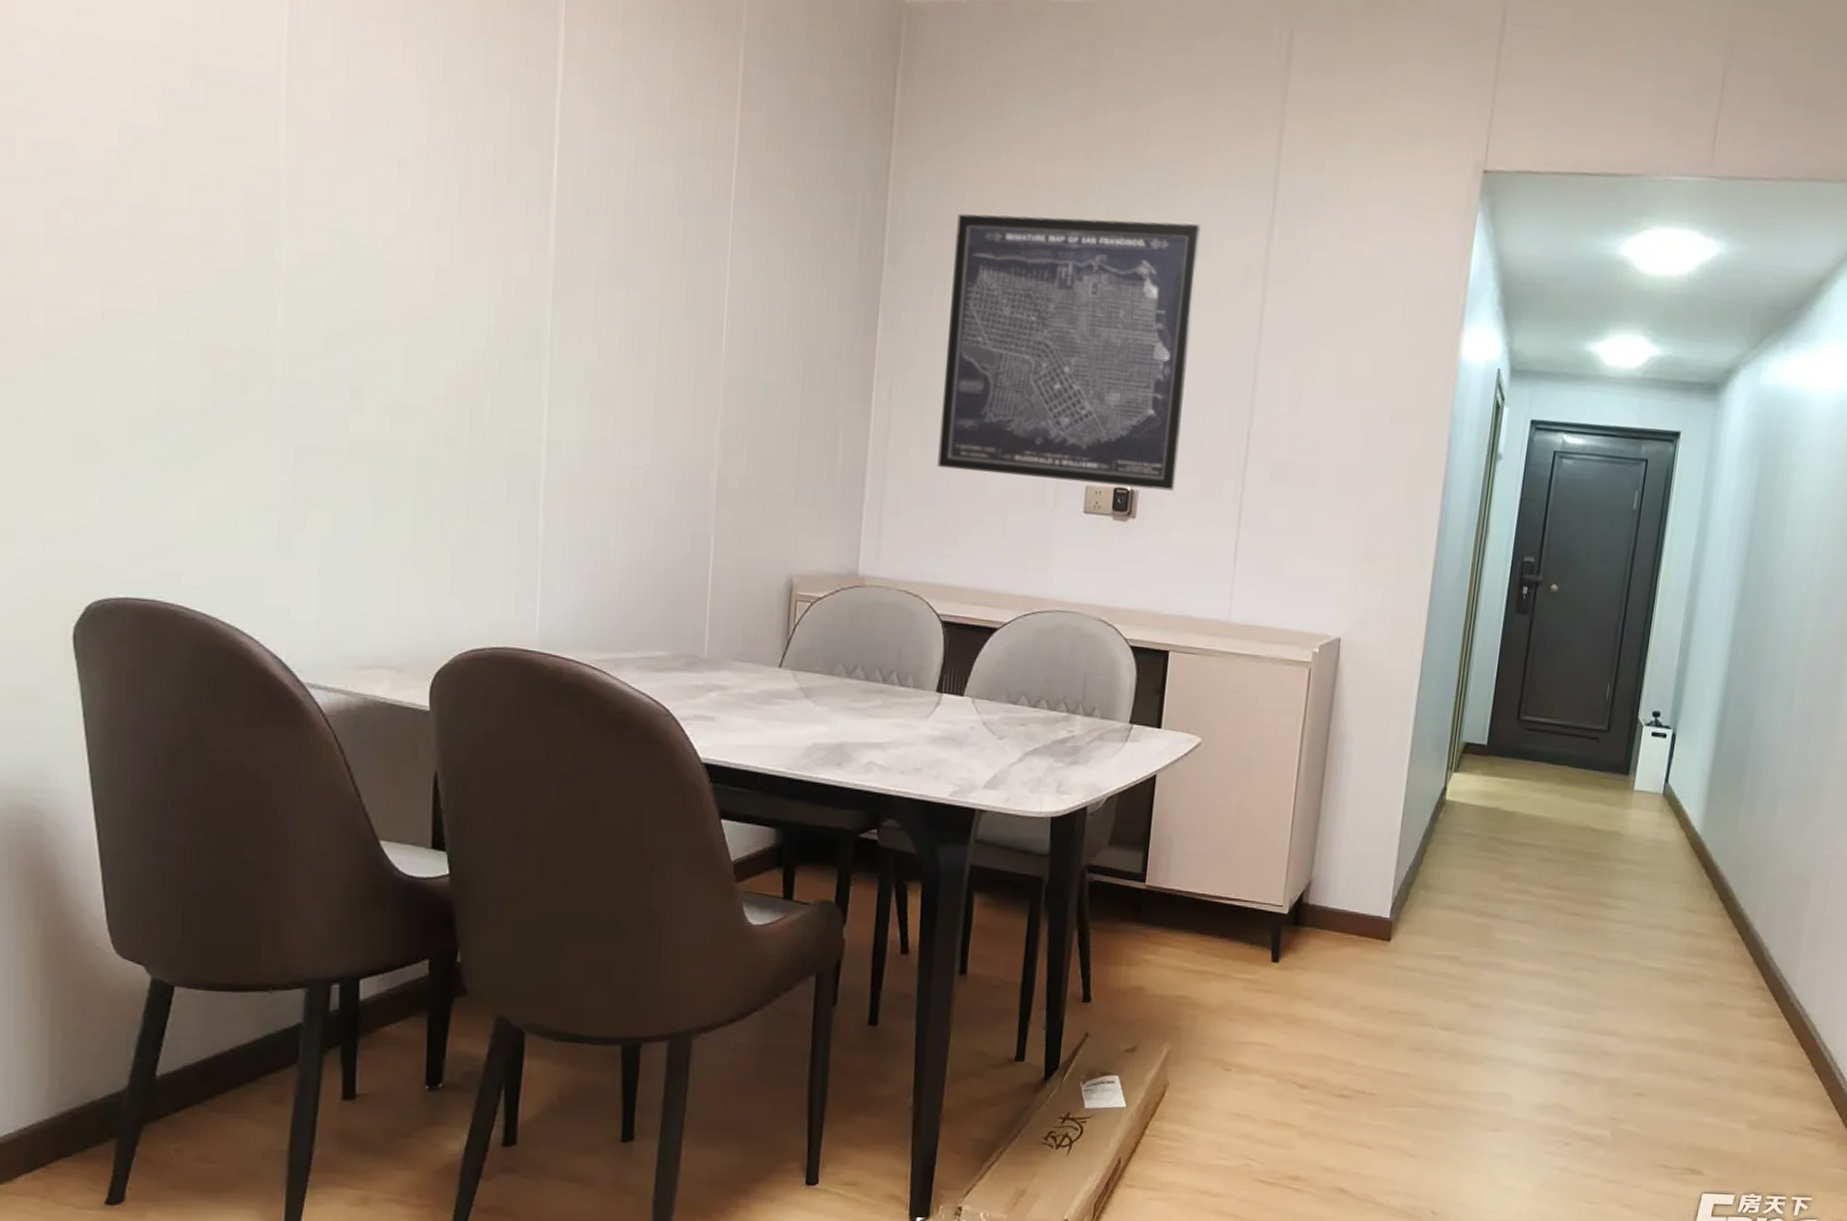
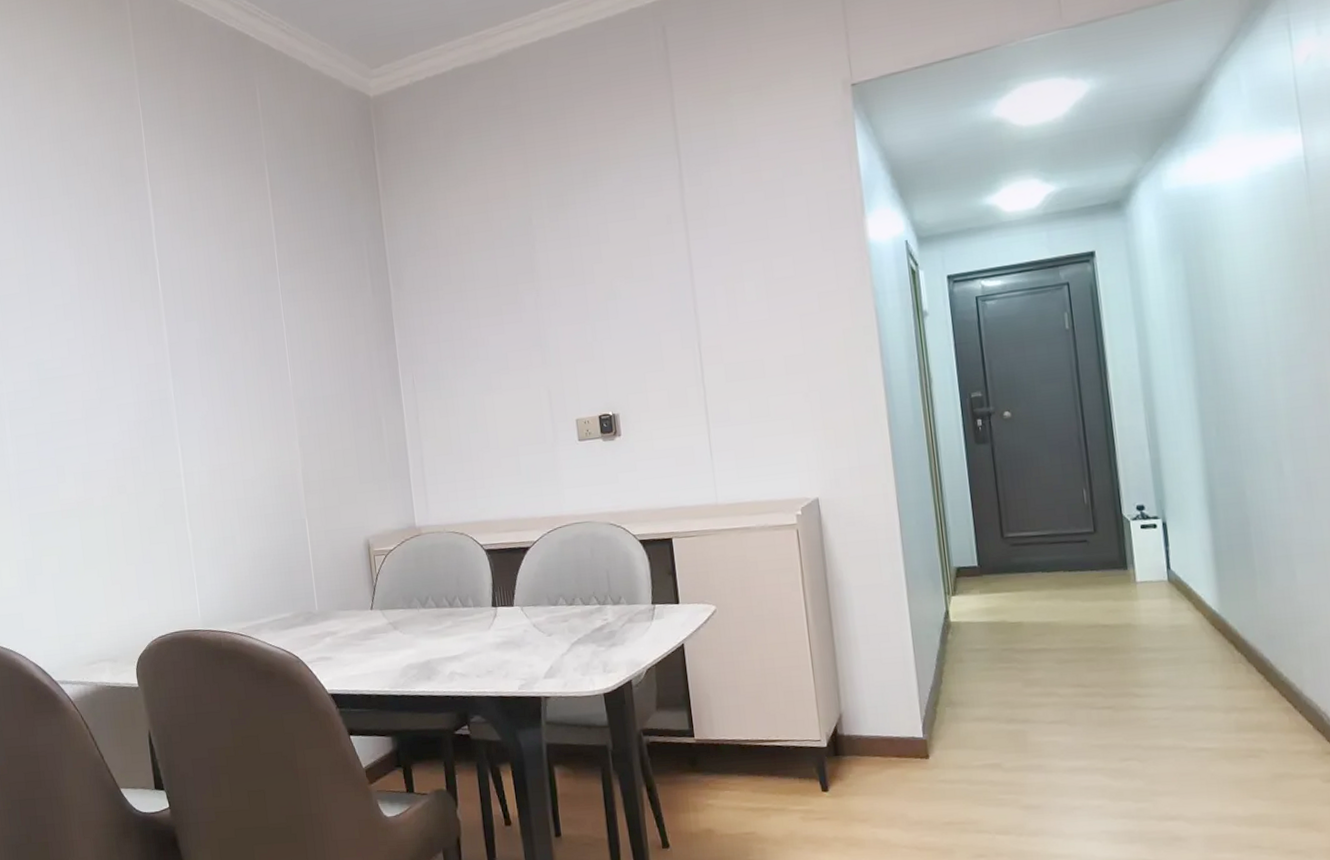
wall art: present [937,213,1201,491] -> none [437,194,648,431]

